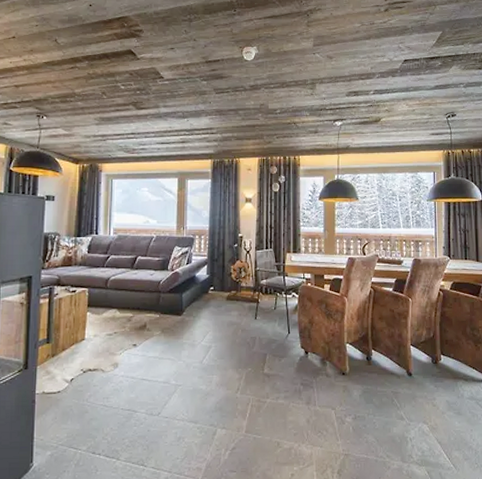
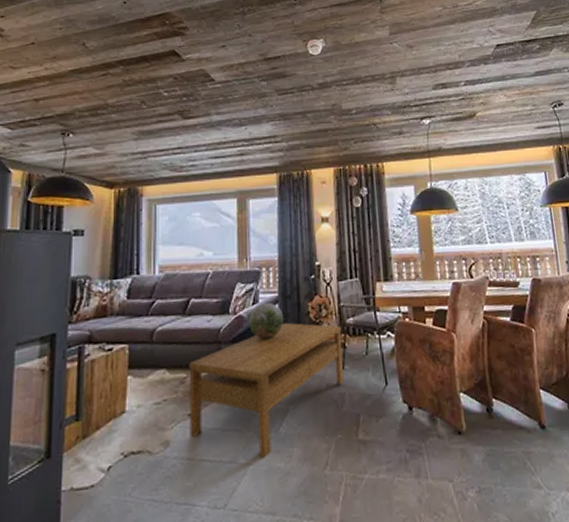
coffee table: none [134,281,256,381] -> present [189,323,344,458]
decorative sphere: none [182,263,211,292] -> present [248,302,284,340]

